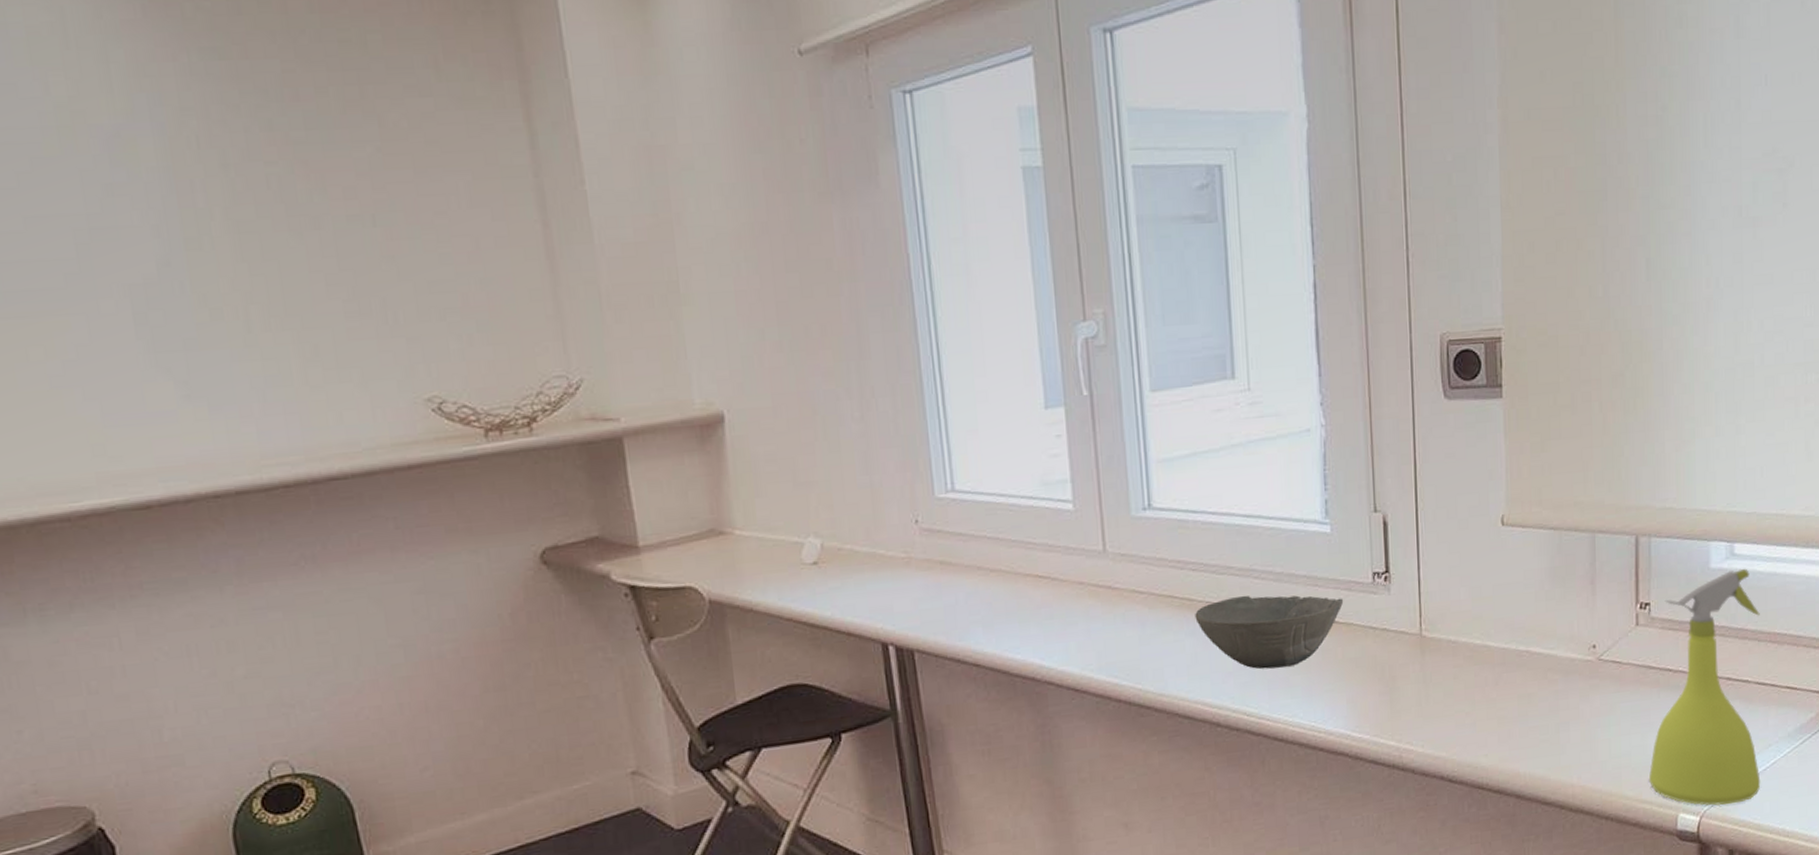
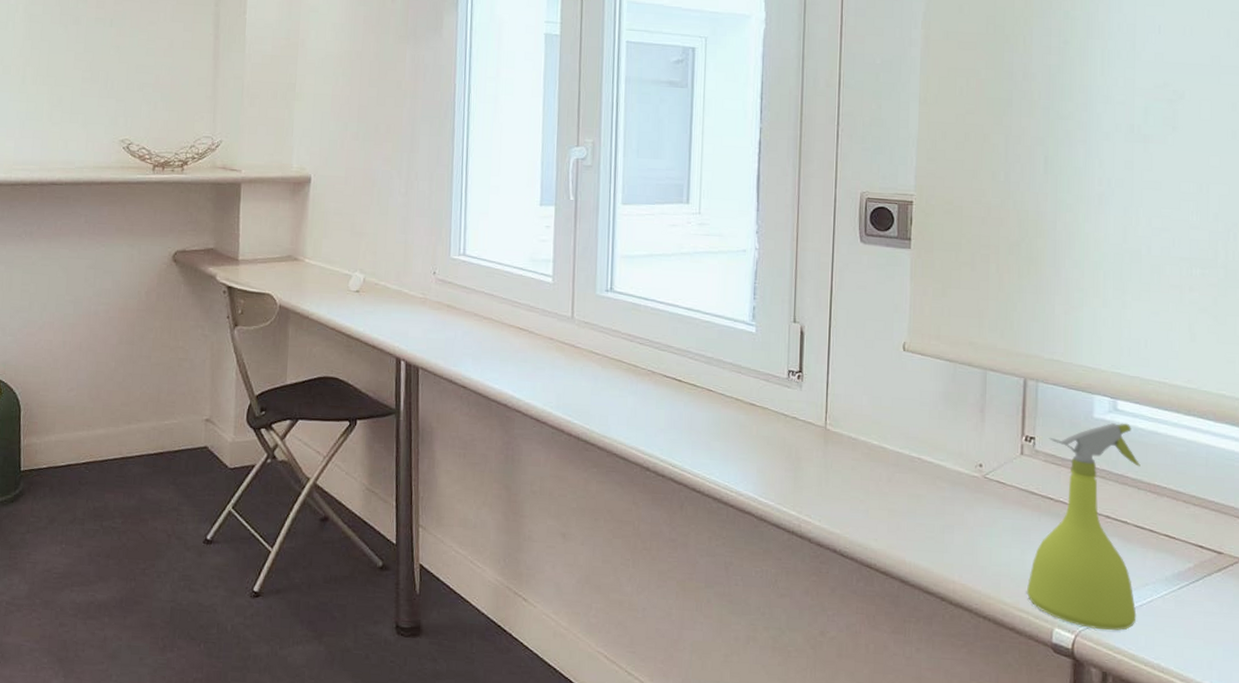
bowl: present [1195,595,1344,670] -> none [638,370,762,434]

